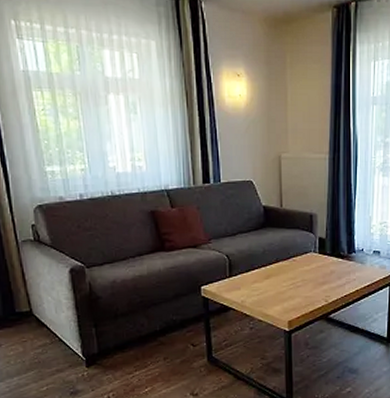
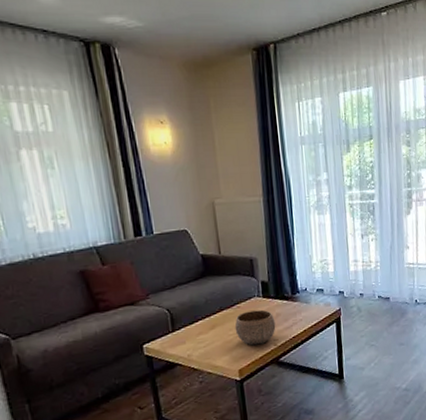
bowl: none [288,265,329,299] -> present [235,309,276,346]

